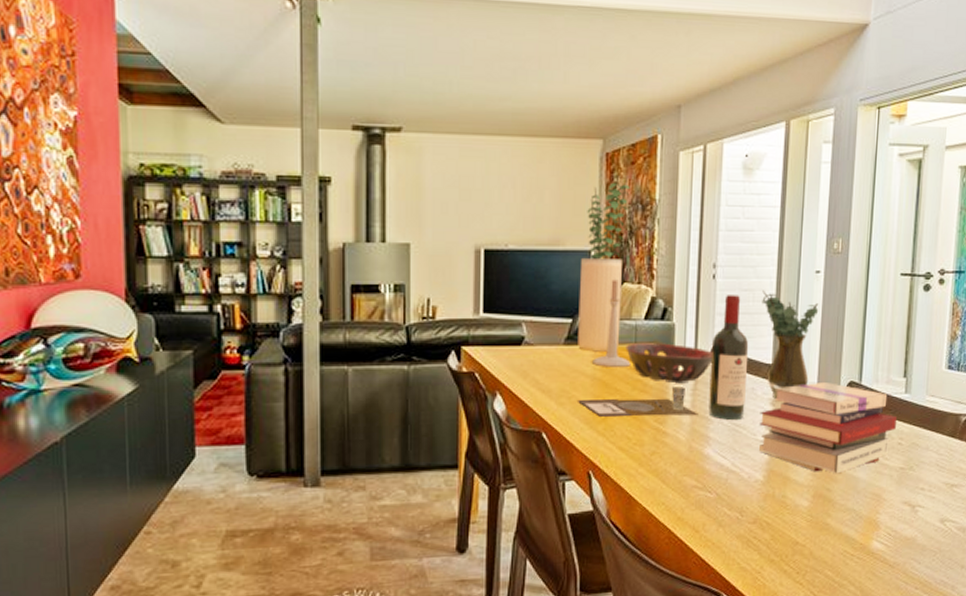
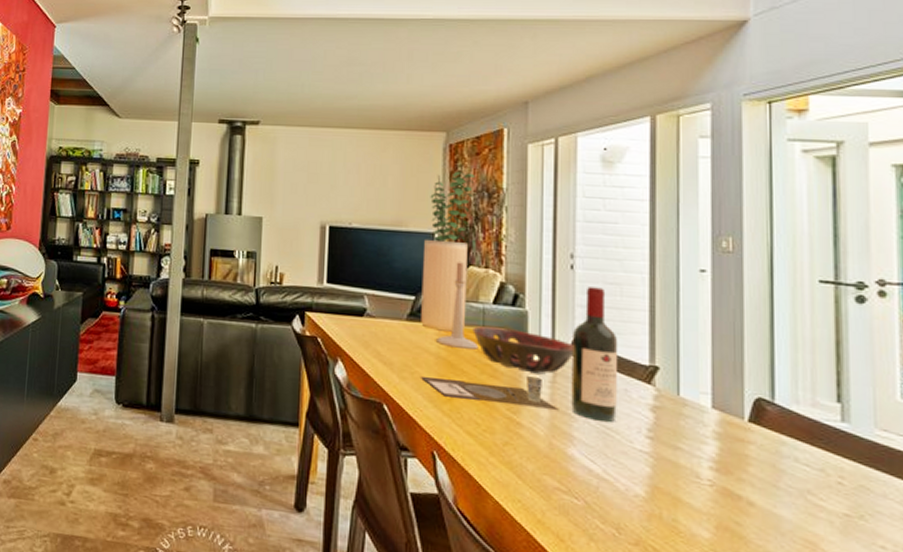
books: present [759,381,898,474] -> none [636,392,833,506]
vase: present [762,290,819,399] -> none [632,285,707,405]

